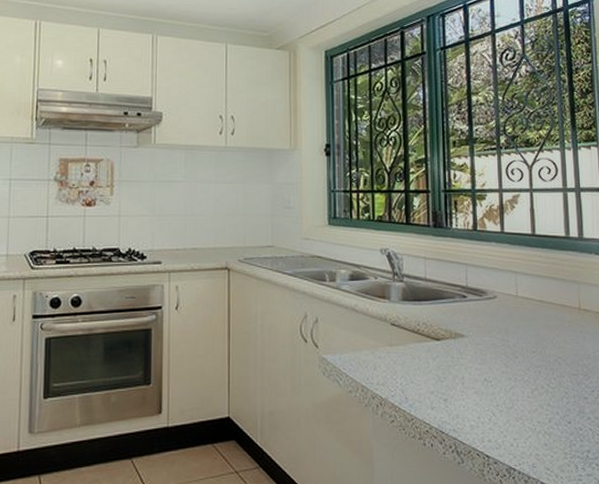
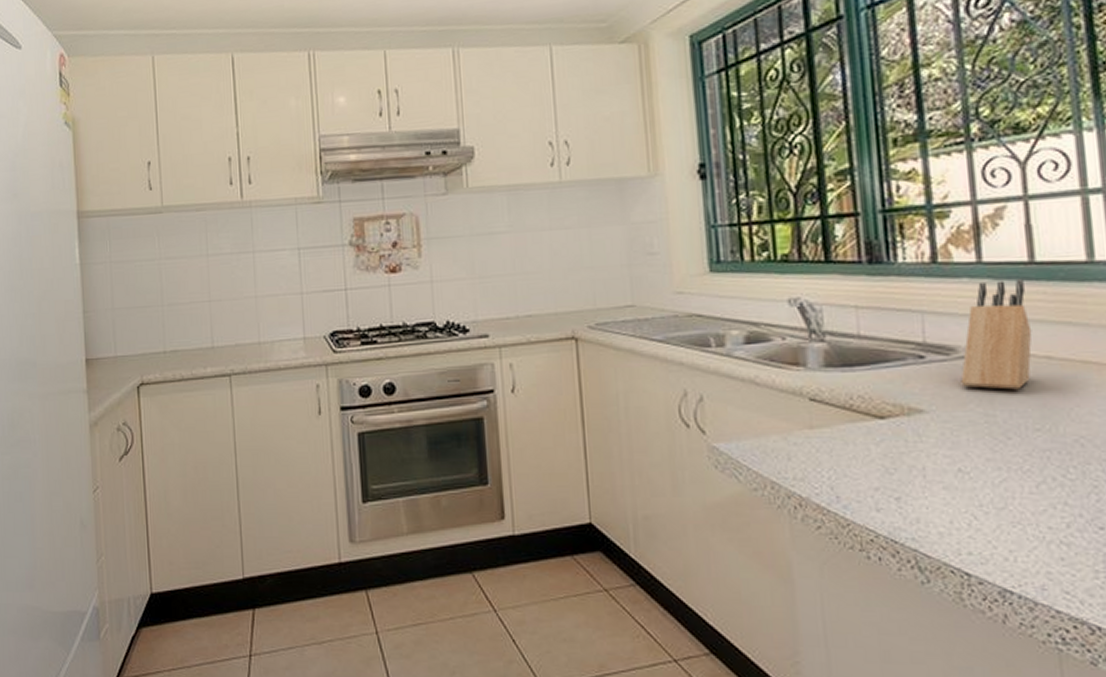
knife block: none [488,246,532,323] -> present [960,279,1033,390]

